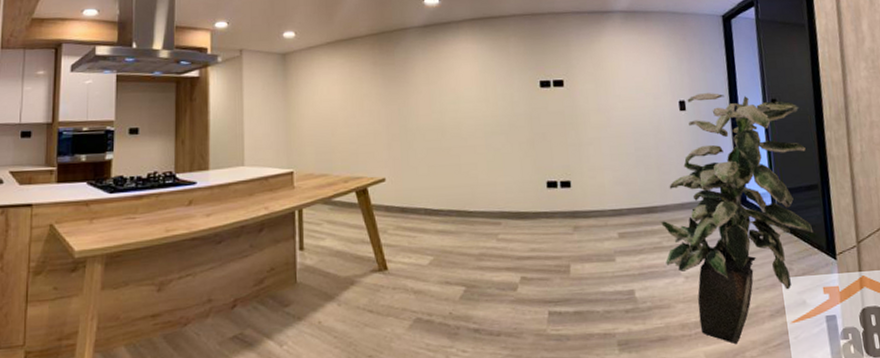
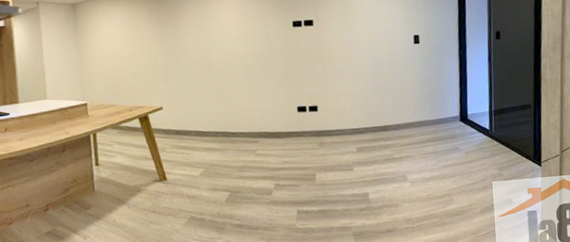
indoor plant: present [660,93,814,345] -> none [392,27,524,234]

